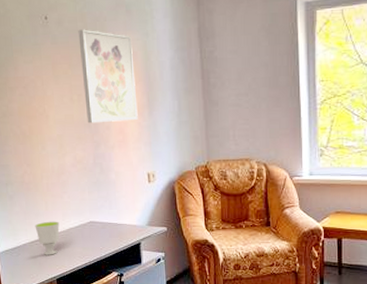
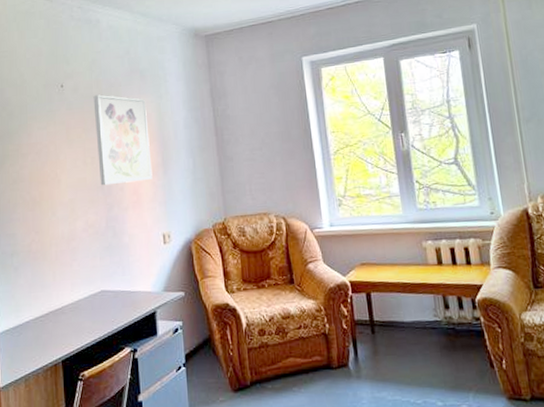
cup: present [35,221,60,255] -> none [40,292,68,333]

